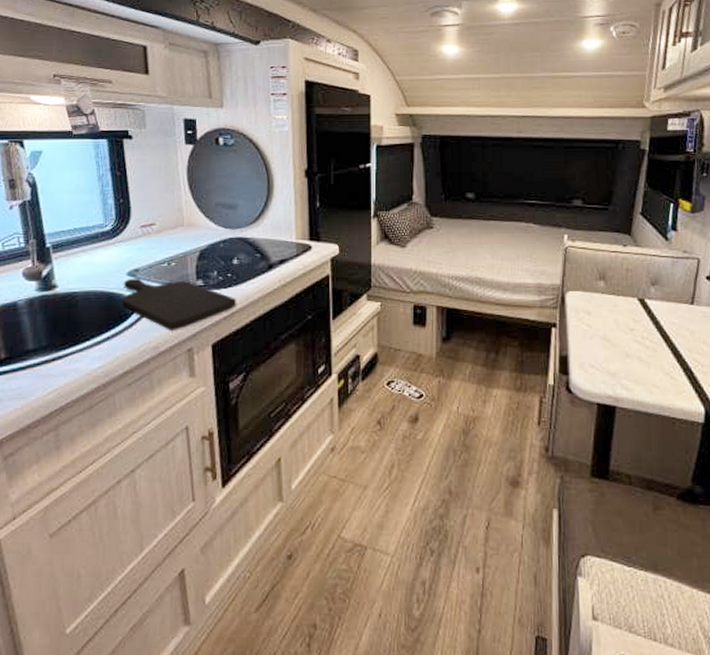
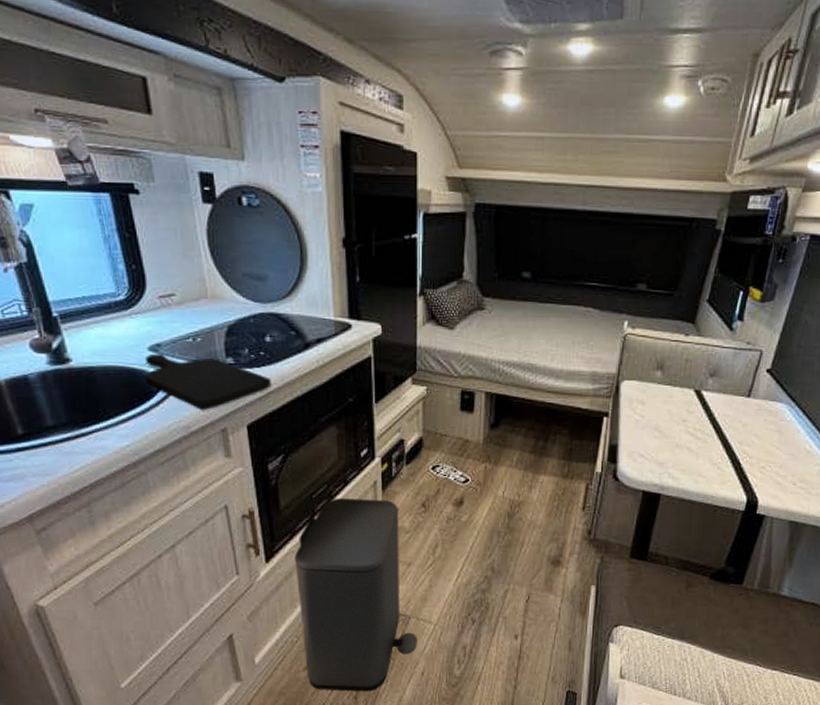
pedal bin: none [250,417,374,638] -> present [294,498,417,692]

